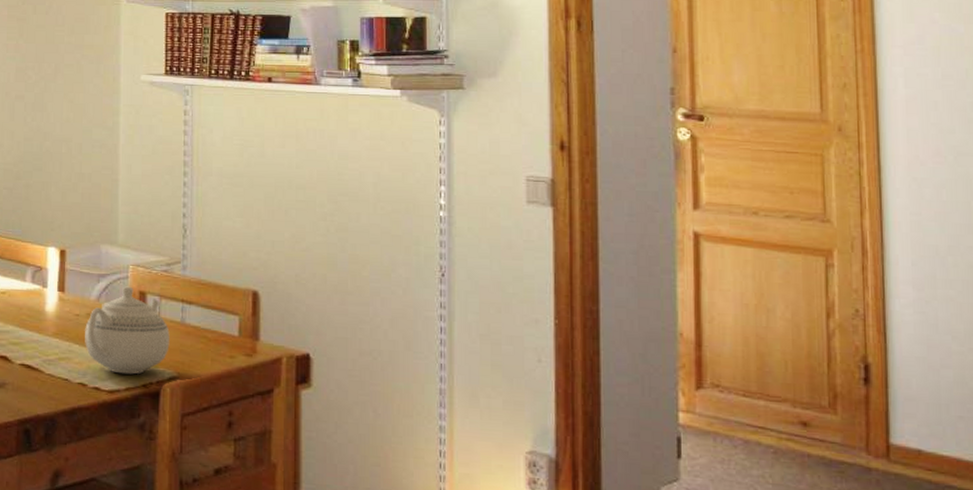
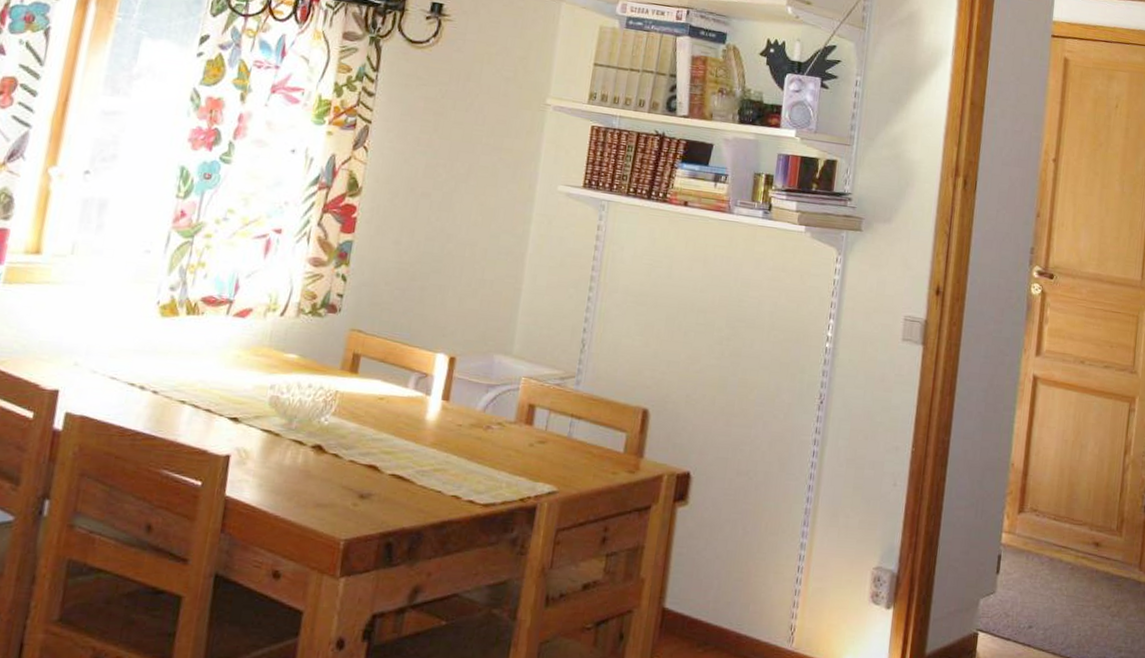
teapot: present [85,286,170,375] -> none [464,398,555,488]

